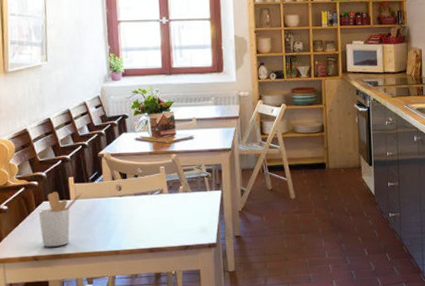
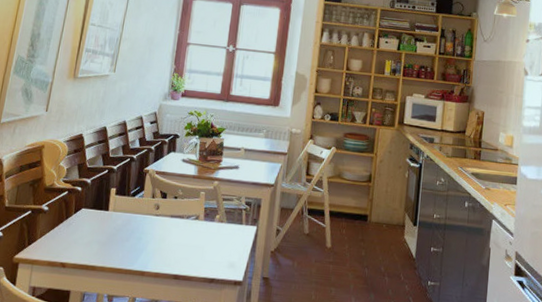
utensil holder: present [38,192,83,247] -> none [73,200,121,257]

